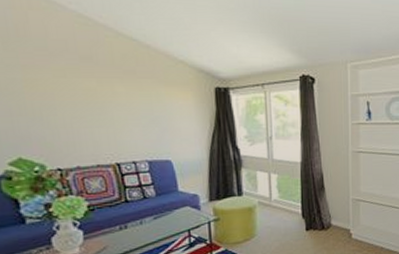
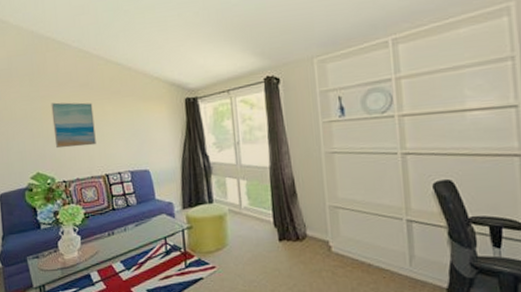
wall art: none [37,75,104,131] -> present [51,102,96,149]

